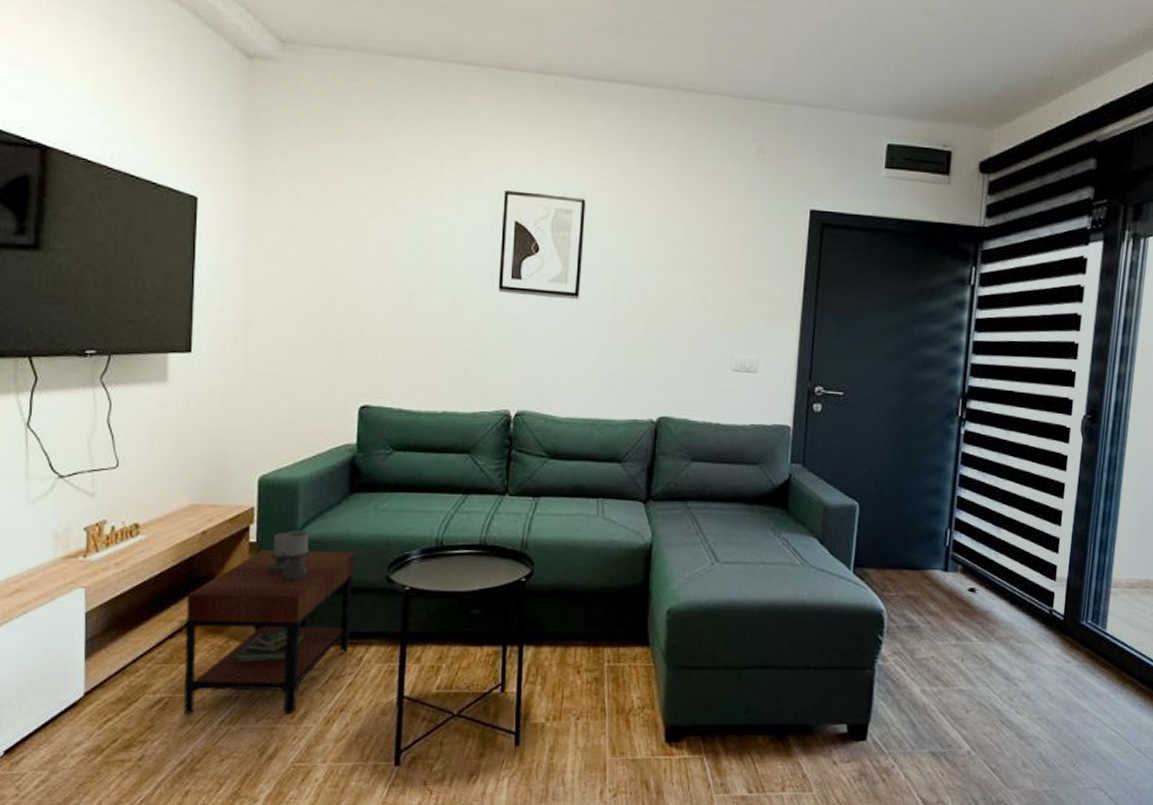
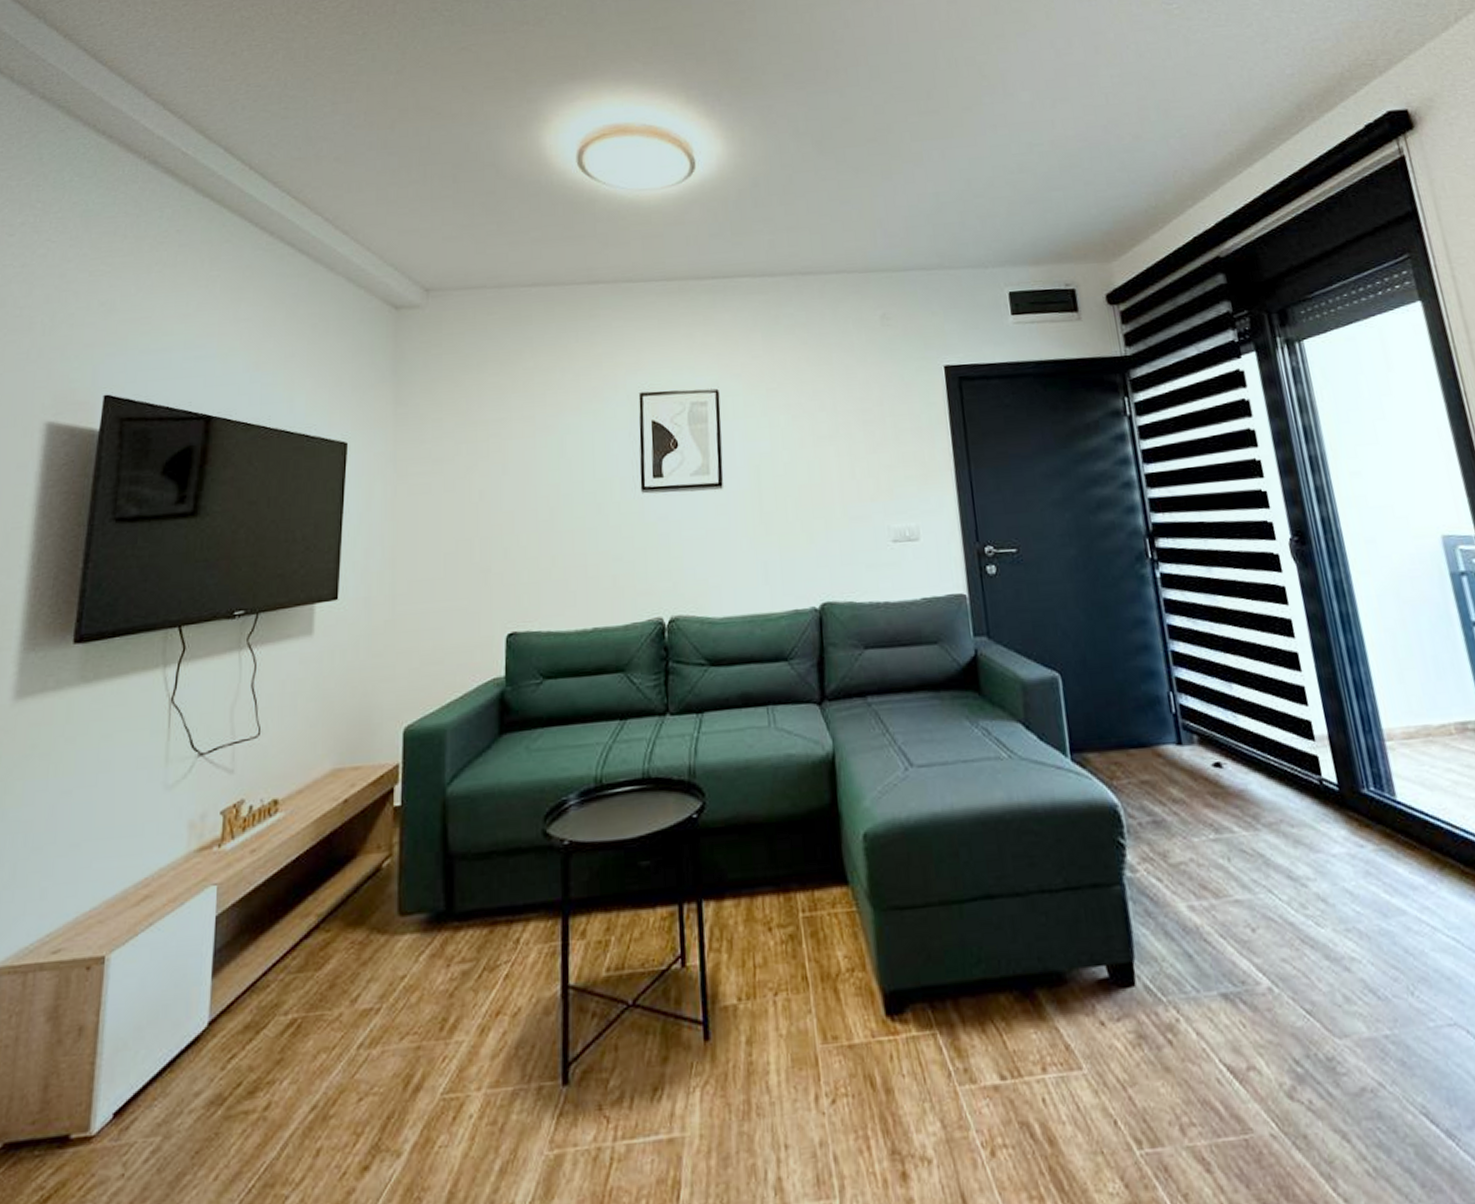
side table: present [184,530,354,715] -> none [318,785,507,1038]

